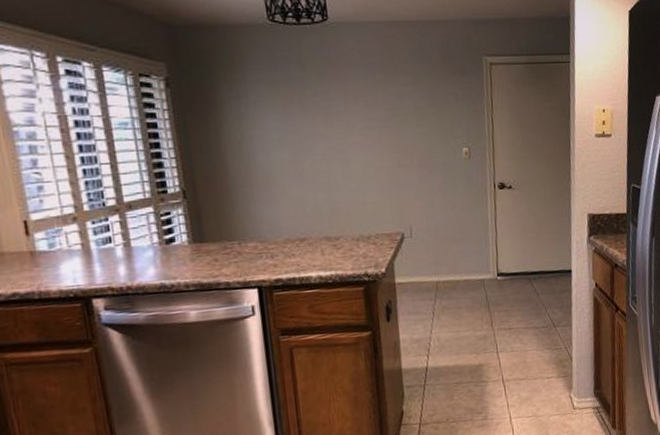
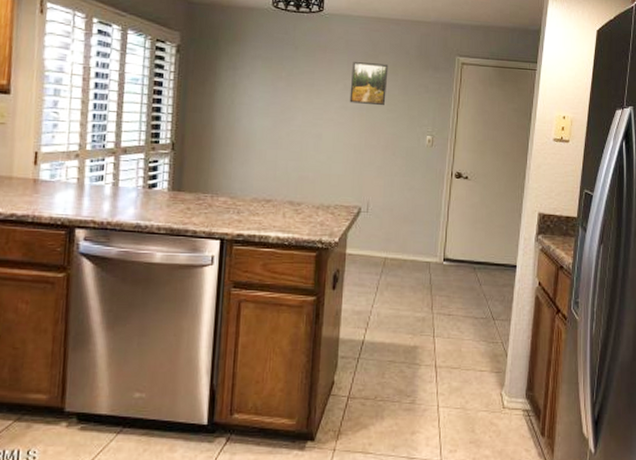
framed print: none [370,74,414,122] -> present [349,62,389,106]

